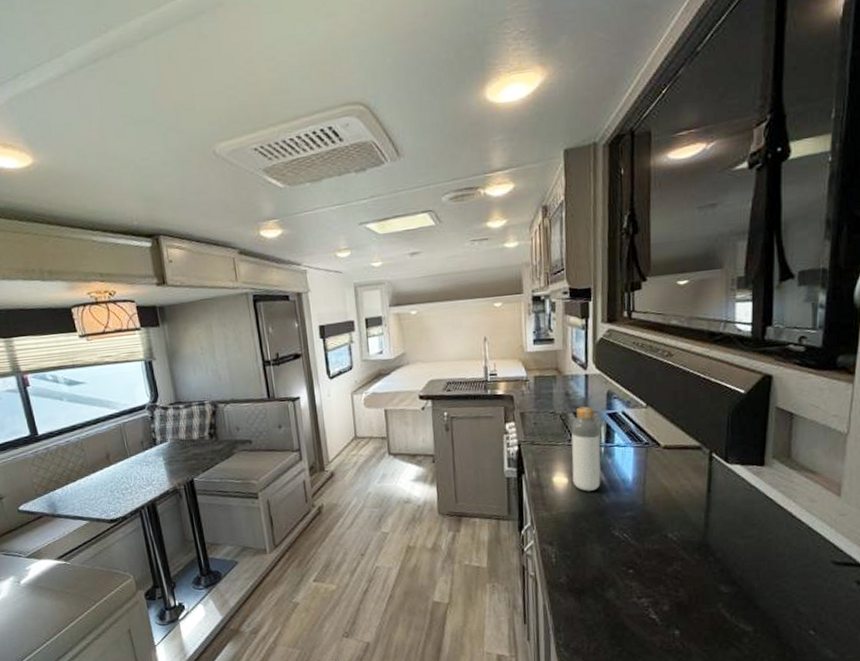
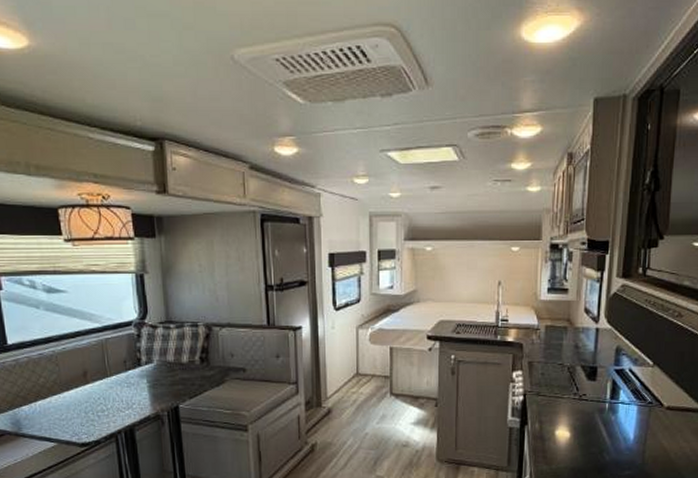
bottle: present [571,406,601,491] -> none [575,361,606,447]

